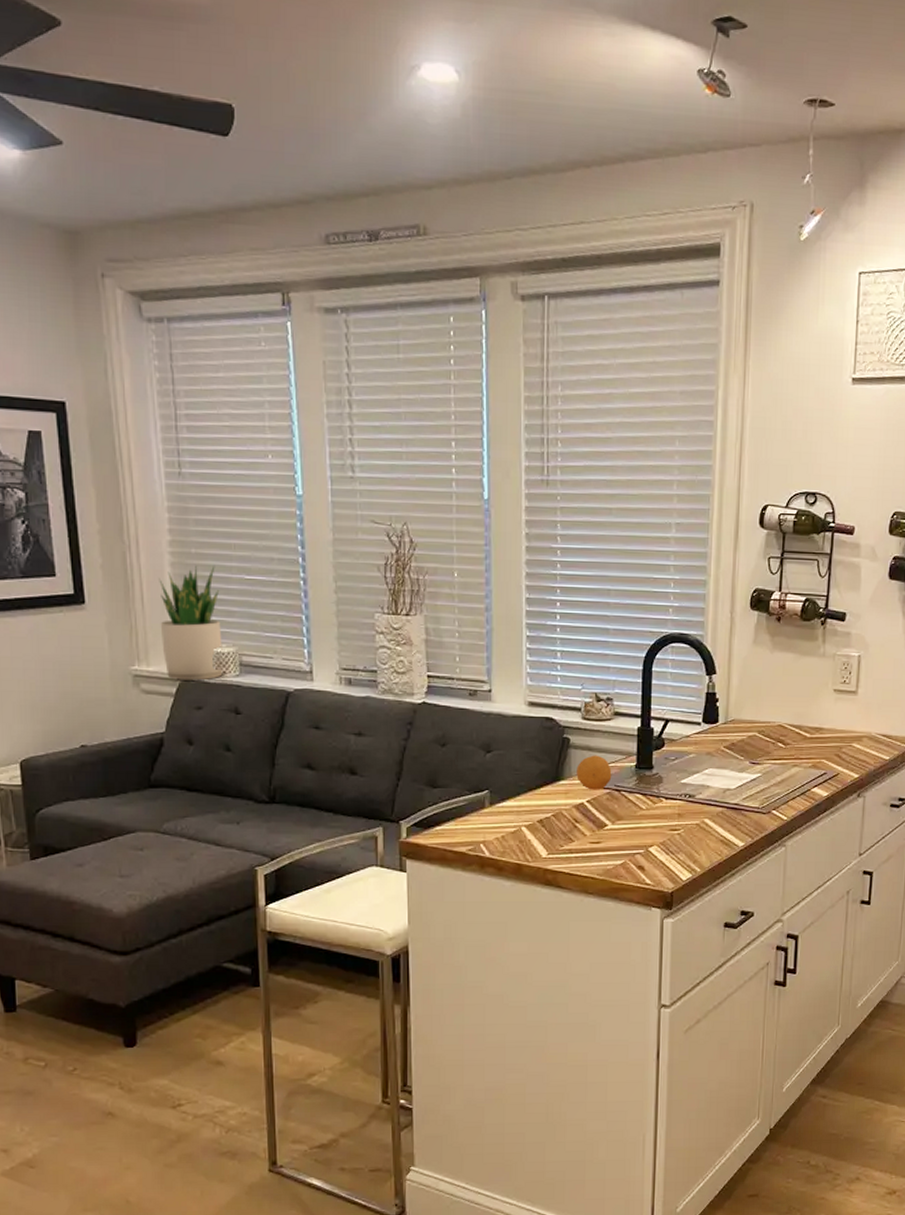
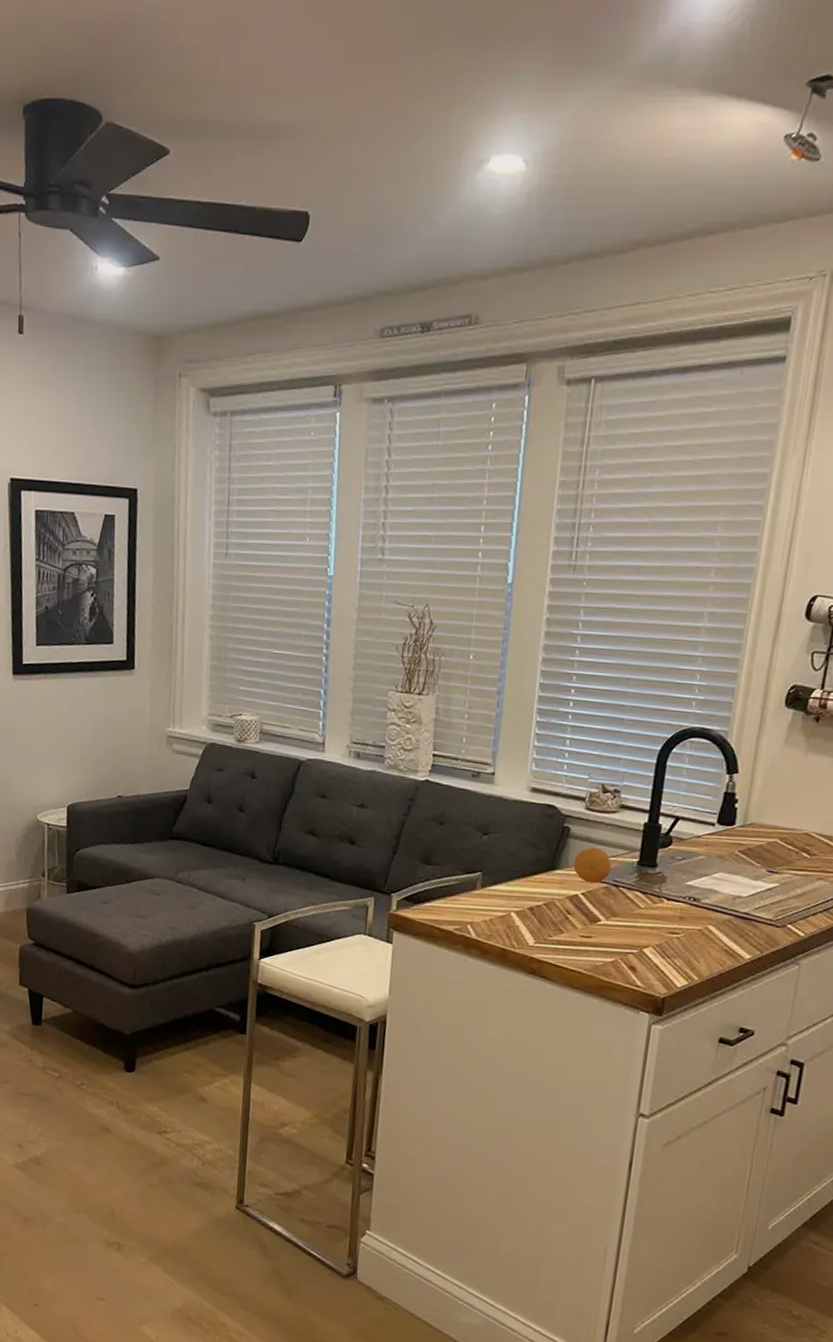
planter: present [159,565,223,681] -> none [194,638,249,745]

